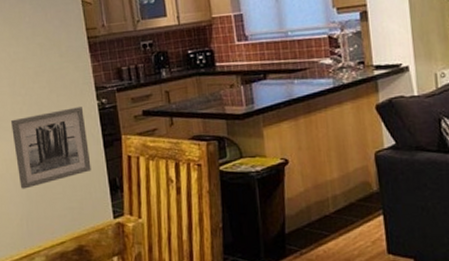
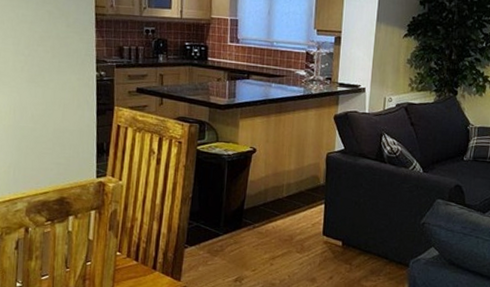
wall art: present [11,107,91,189] -> none [10,74,83,141]

